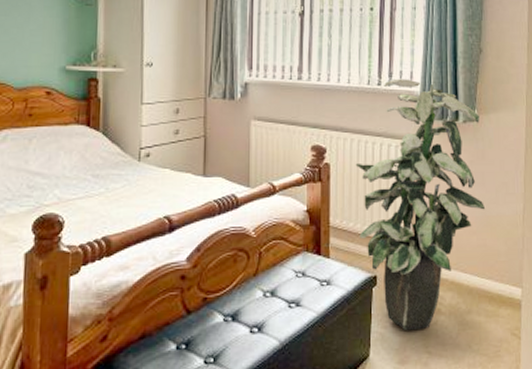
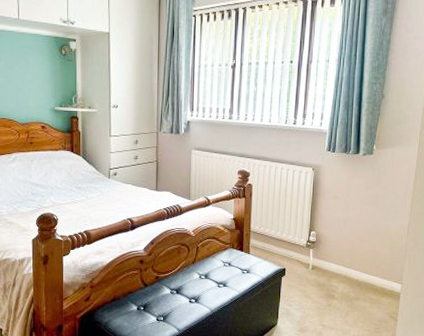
indoor plant: present [355,78,486,331] -> none [272,119,377,309]

